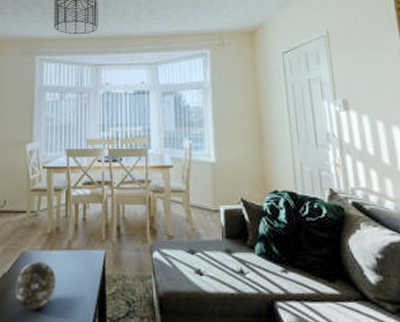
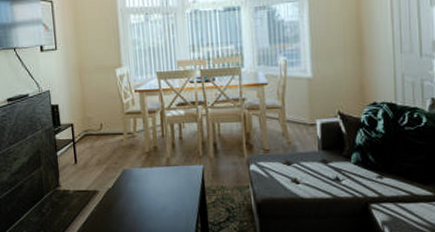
decorative orb: present [13,261,56,310] -> none [119,177,159,219]

